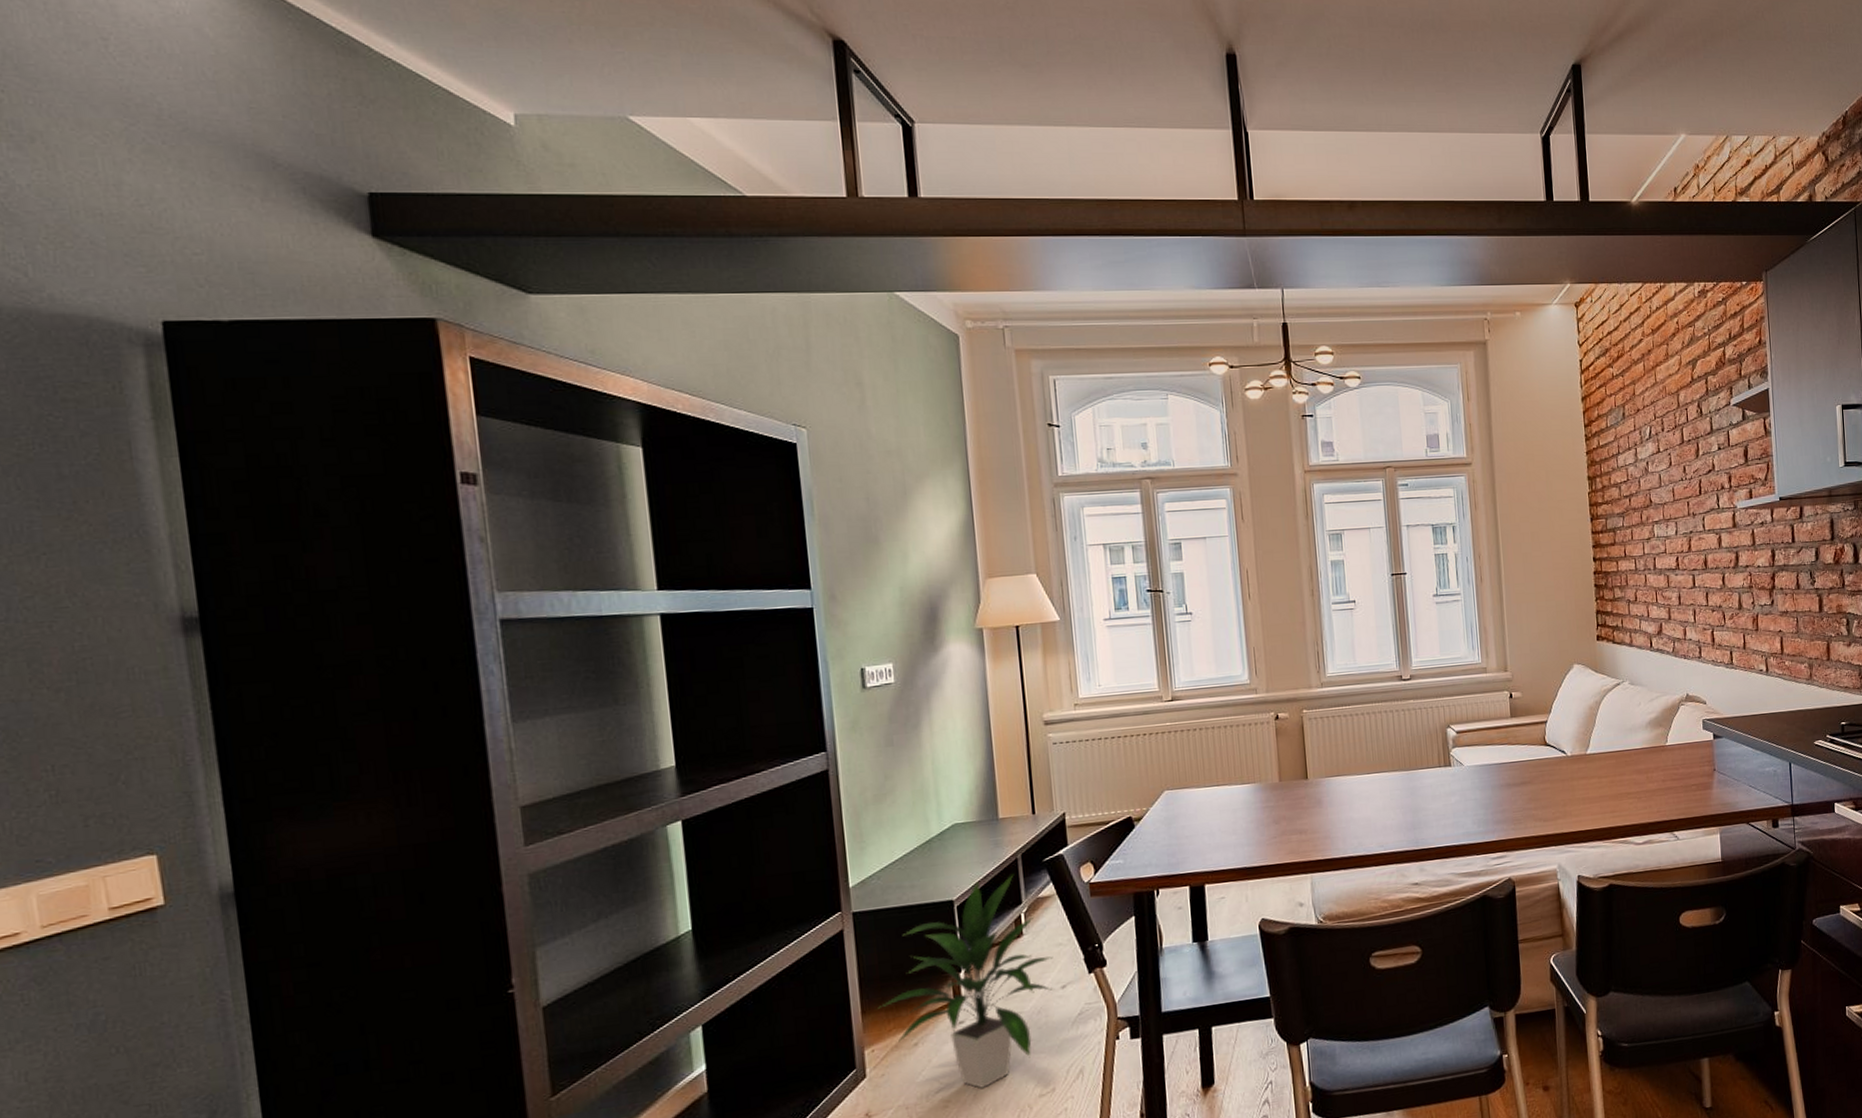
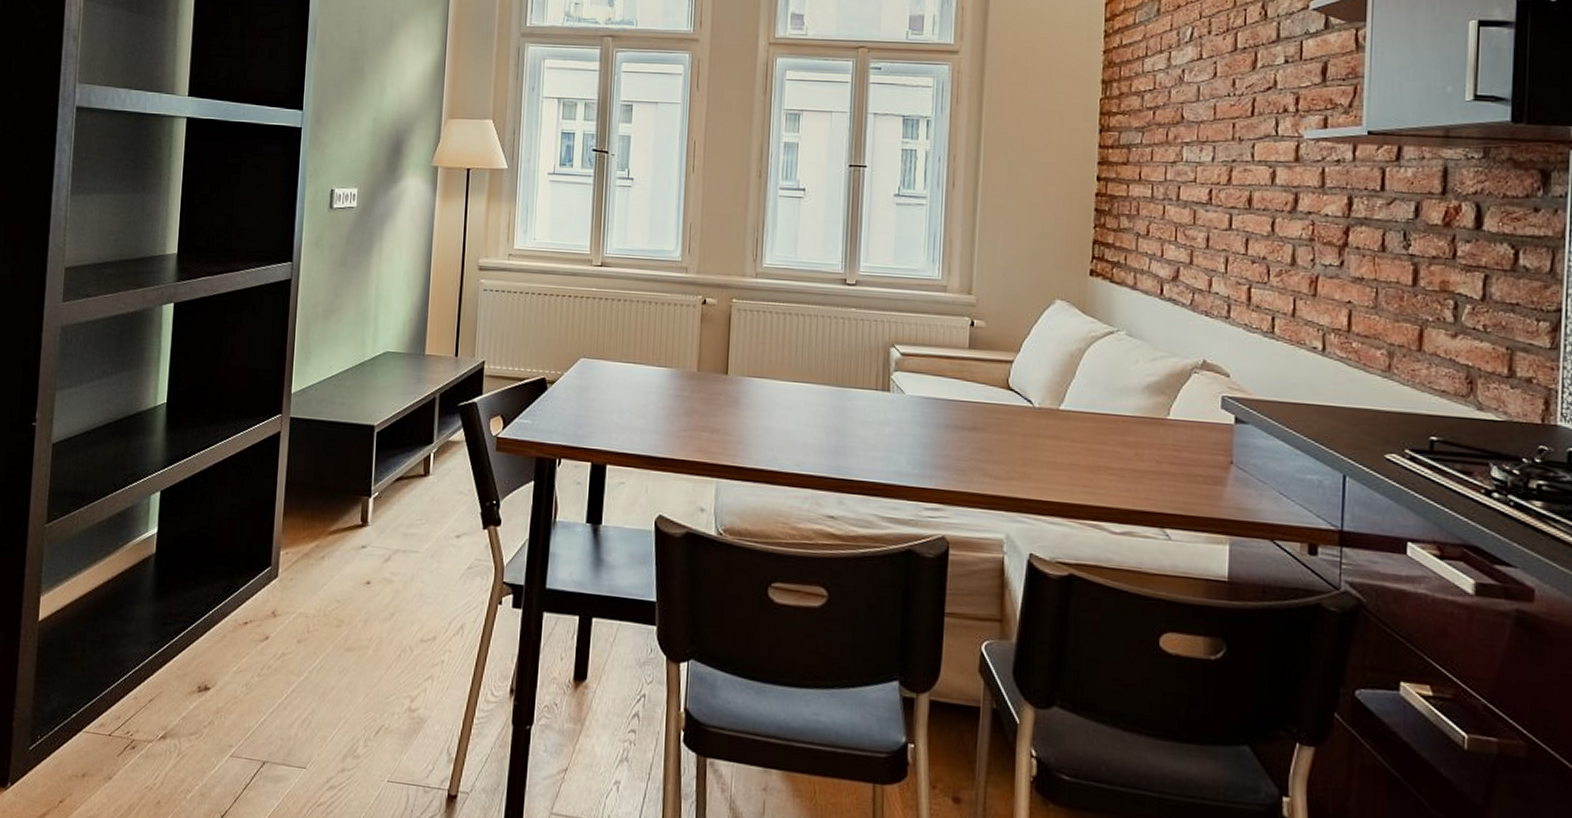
indoor plant: present [878,875,1054,1088] -> none [297,412,453,617]

